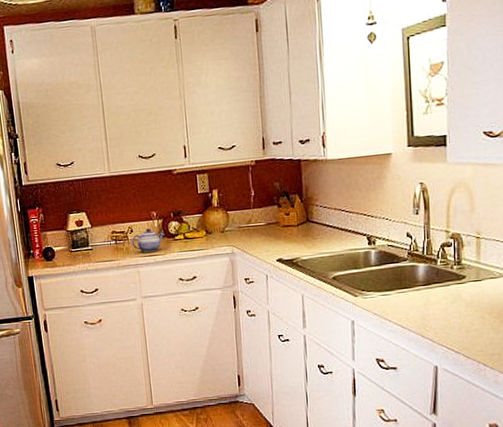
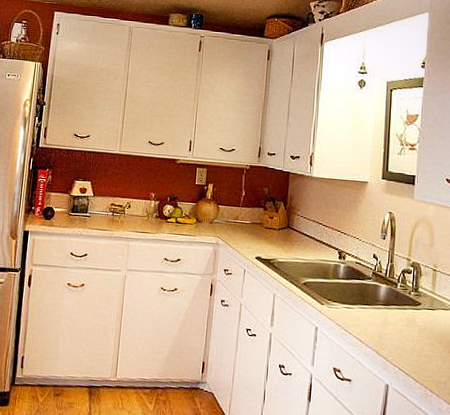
teapot: present [131,228,165,253] -> none [127,207,159,230]

